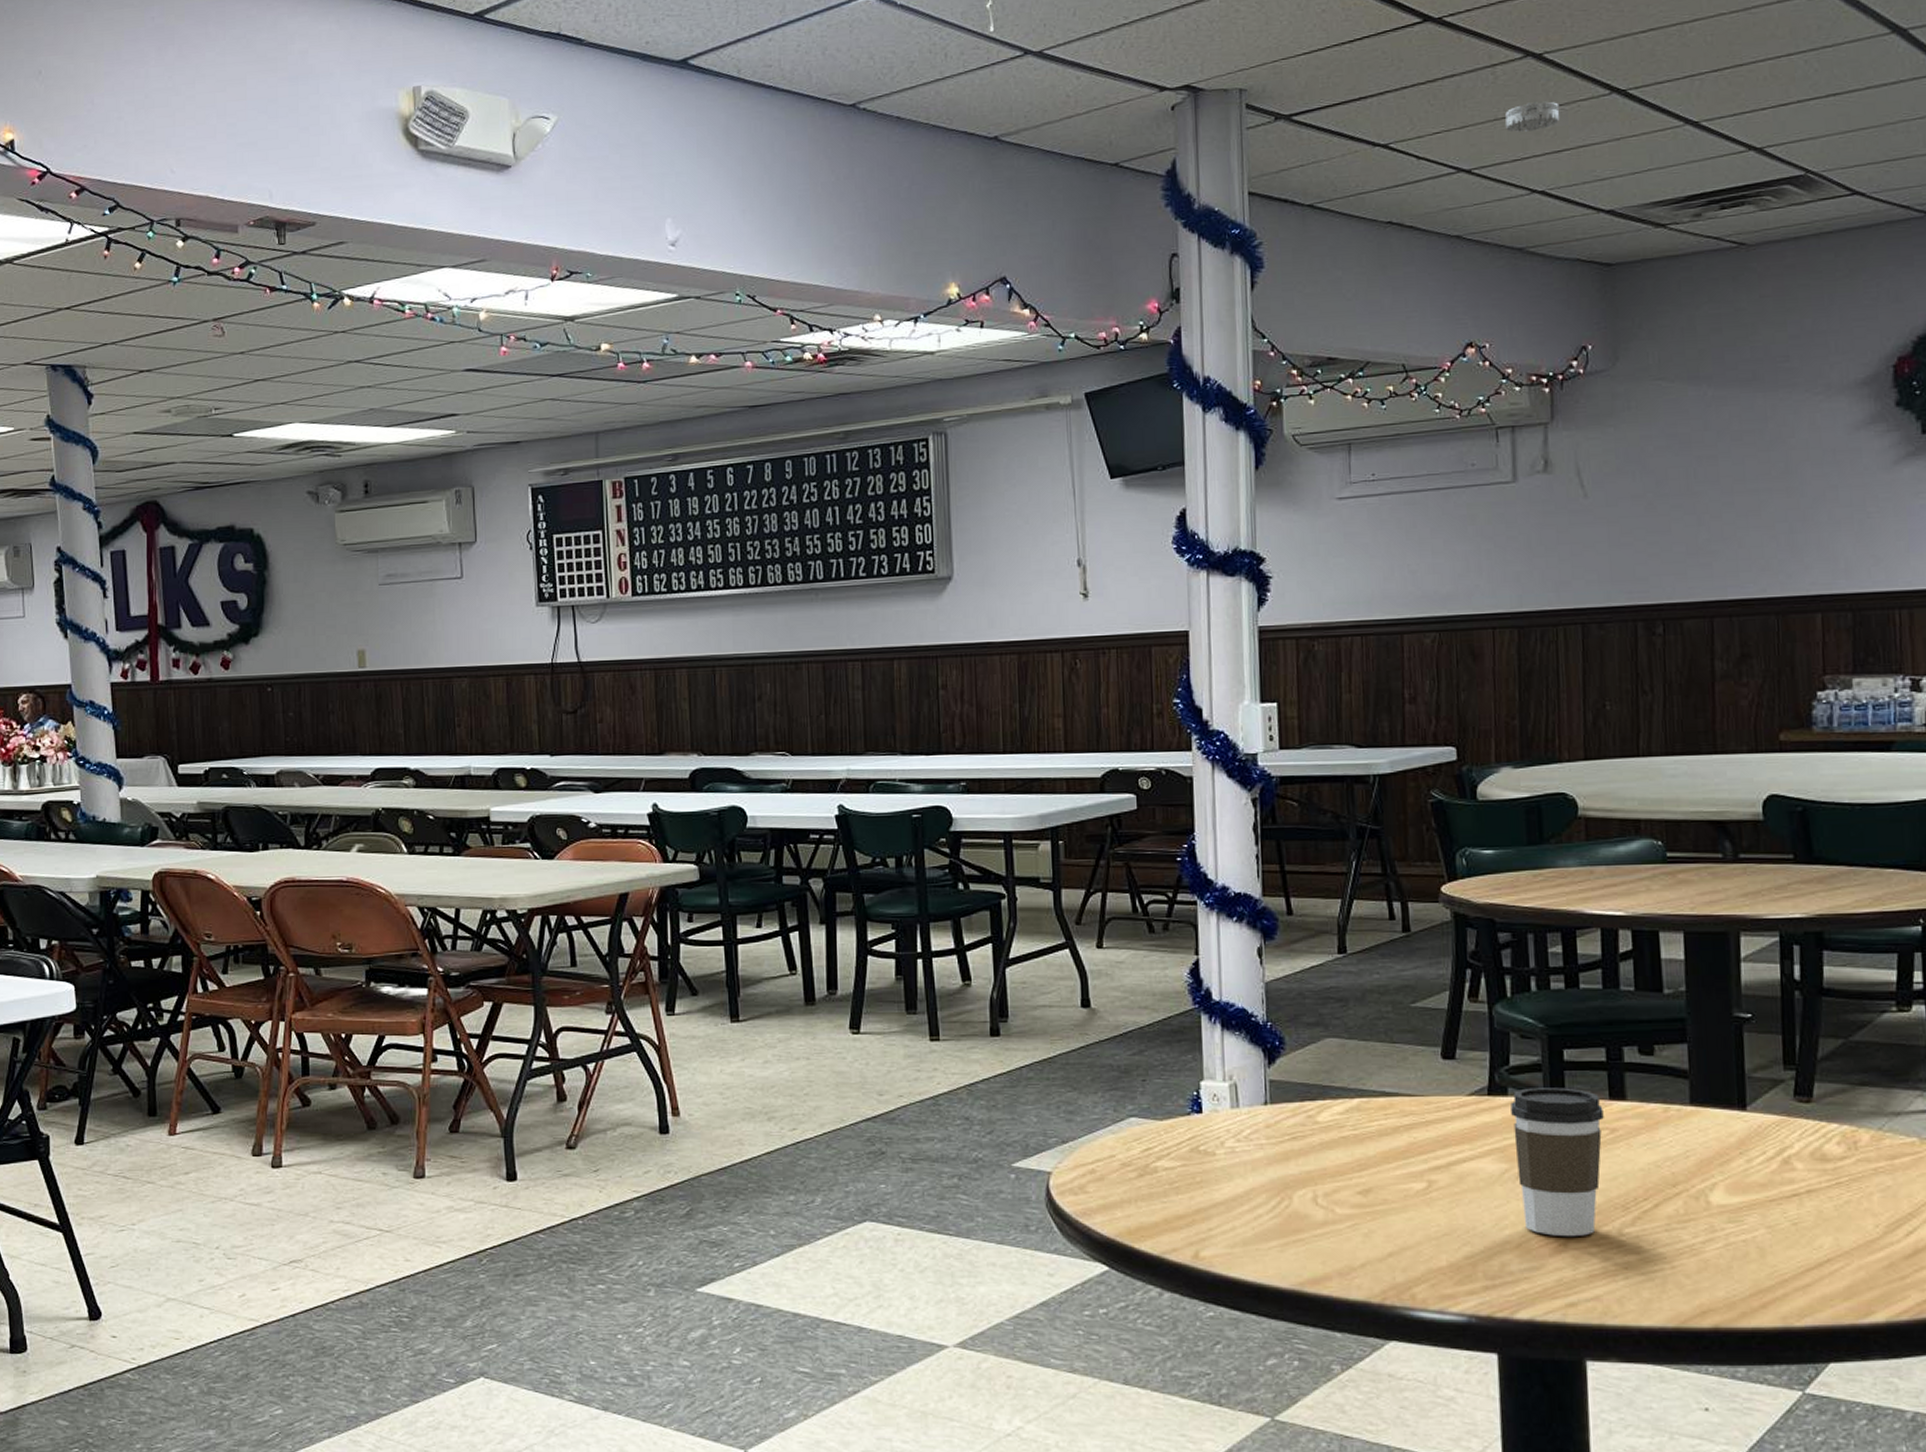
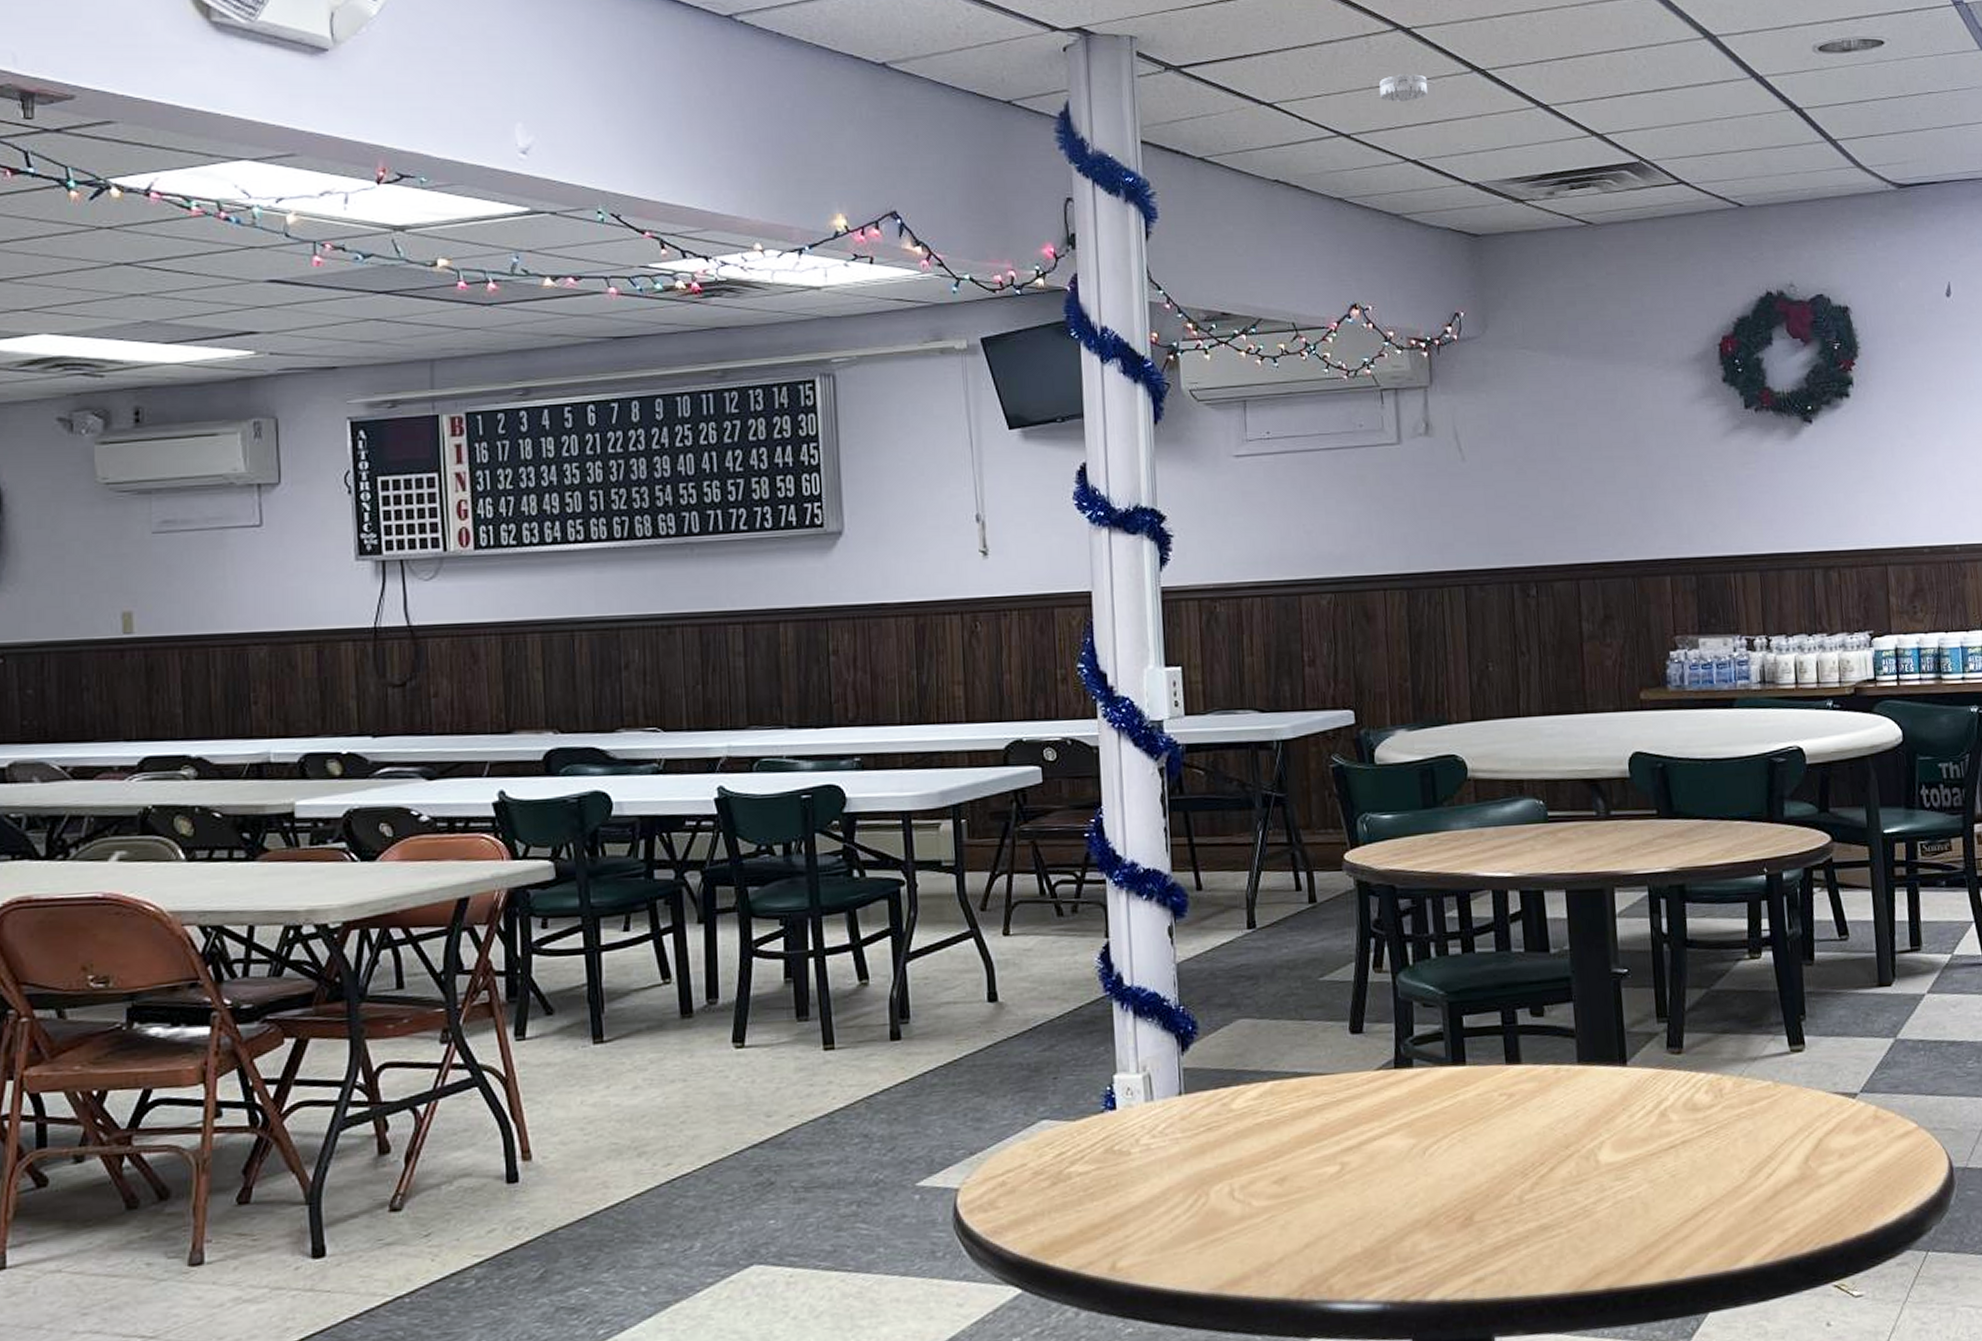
coffee cup: present [1511,1088,1604,1236] -> none [1416,1055,1502,1210]

